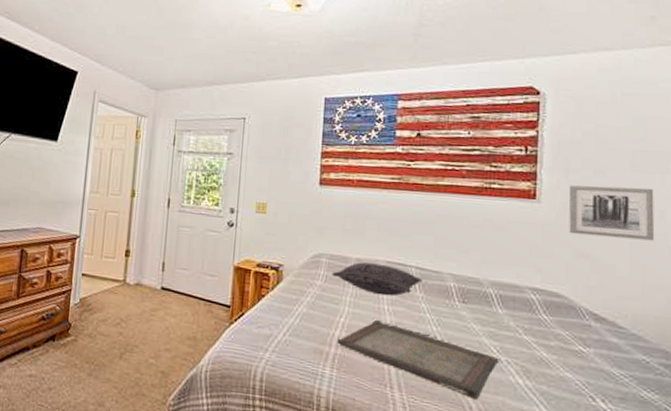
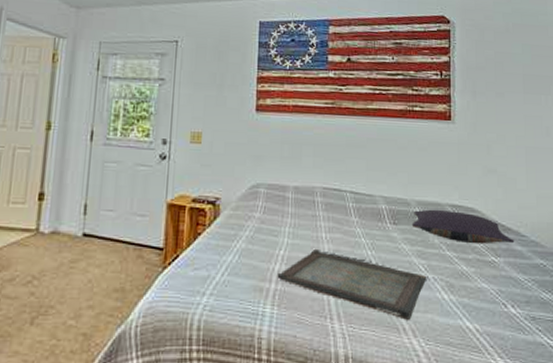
pillow: present [331,262,422,296] -> none [270,190,356,223]
pillow: none [483,290,610,335] -> present [411,209,515,244]
wall art: present [569,185,655,241] -> none [478,106,544,155]

